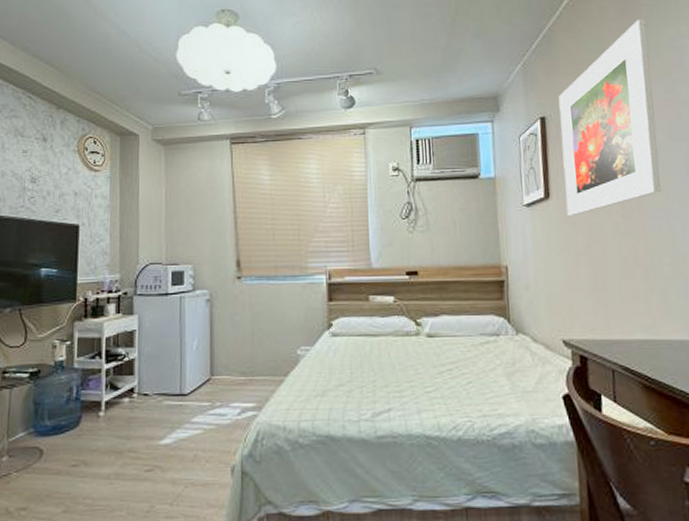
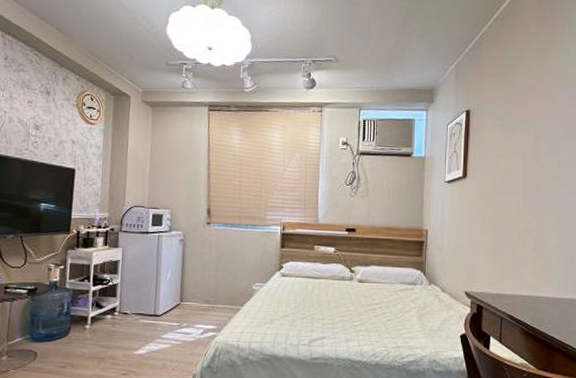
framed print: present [558,19,661,217] -> none [479,35,560,194]

